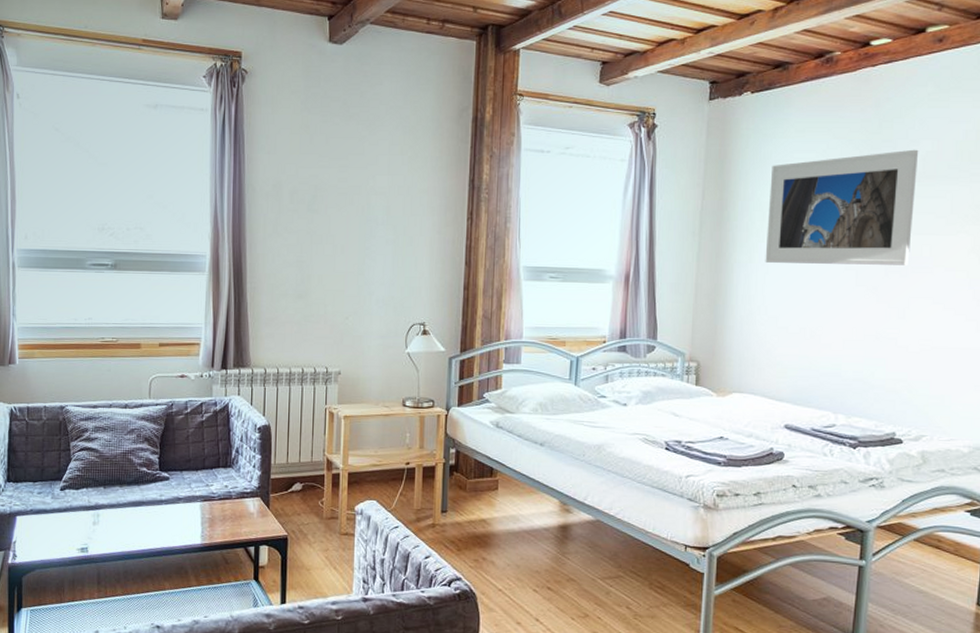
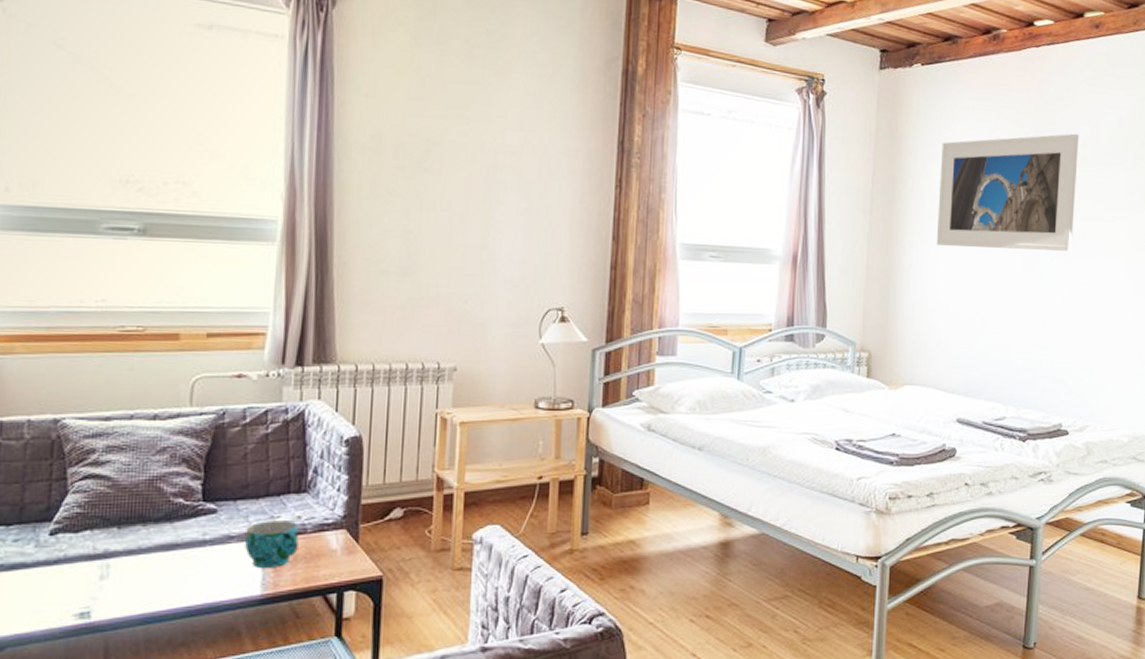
cup: none [189,488,227,524] -> present [245,521,299,568]

